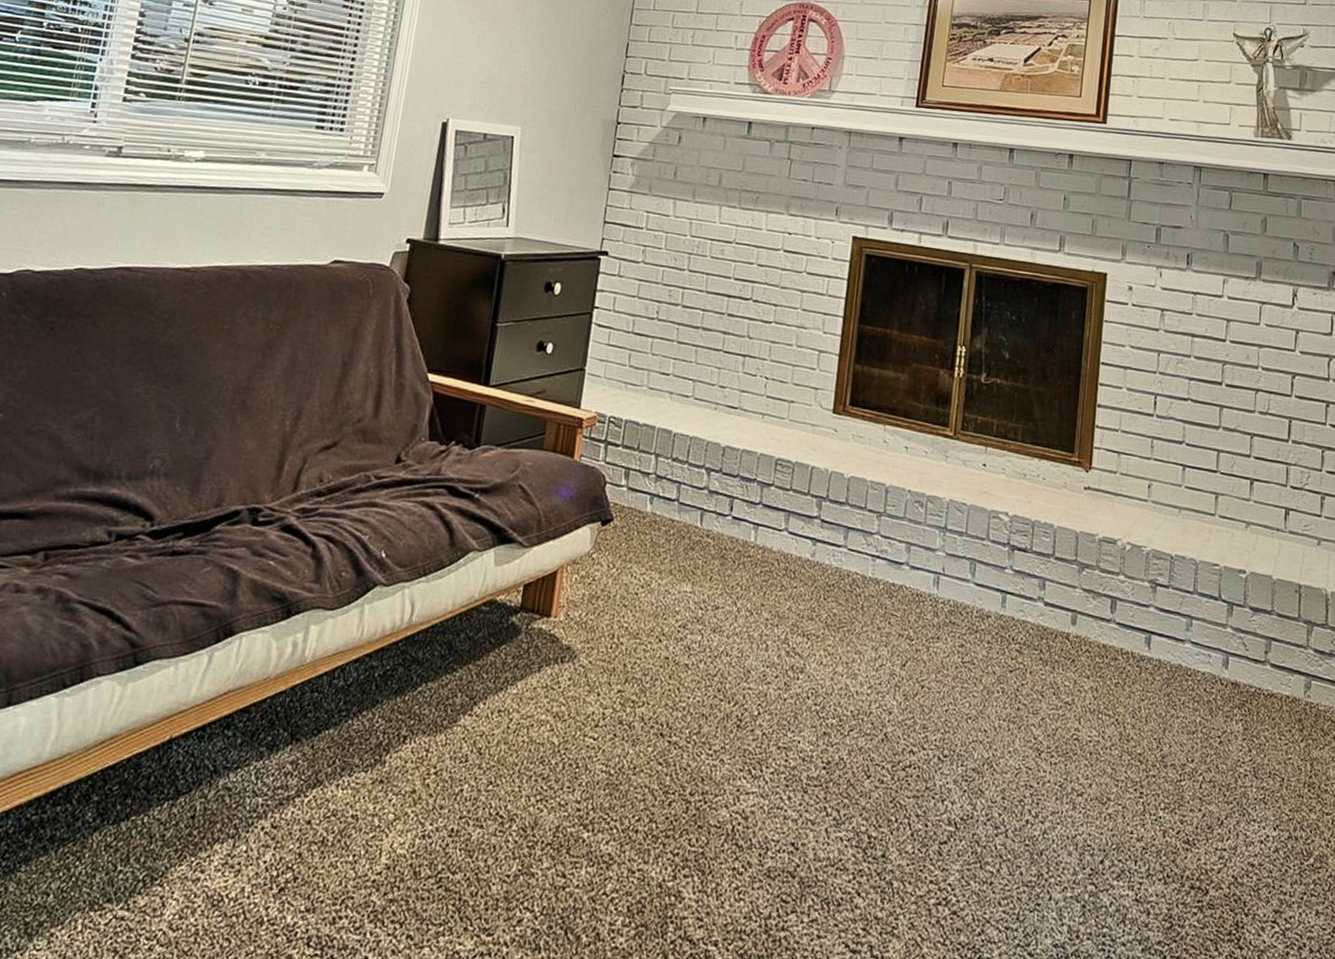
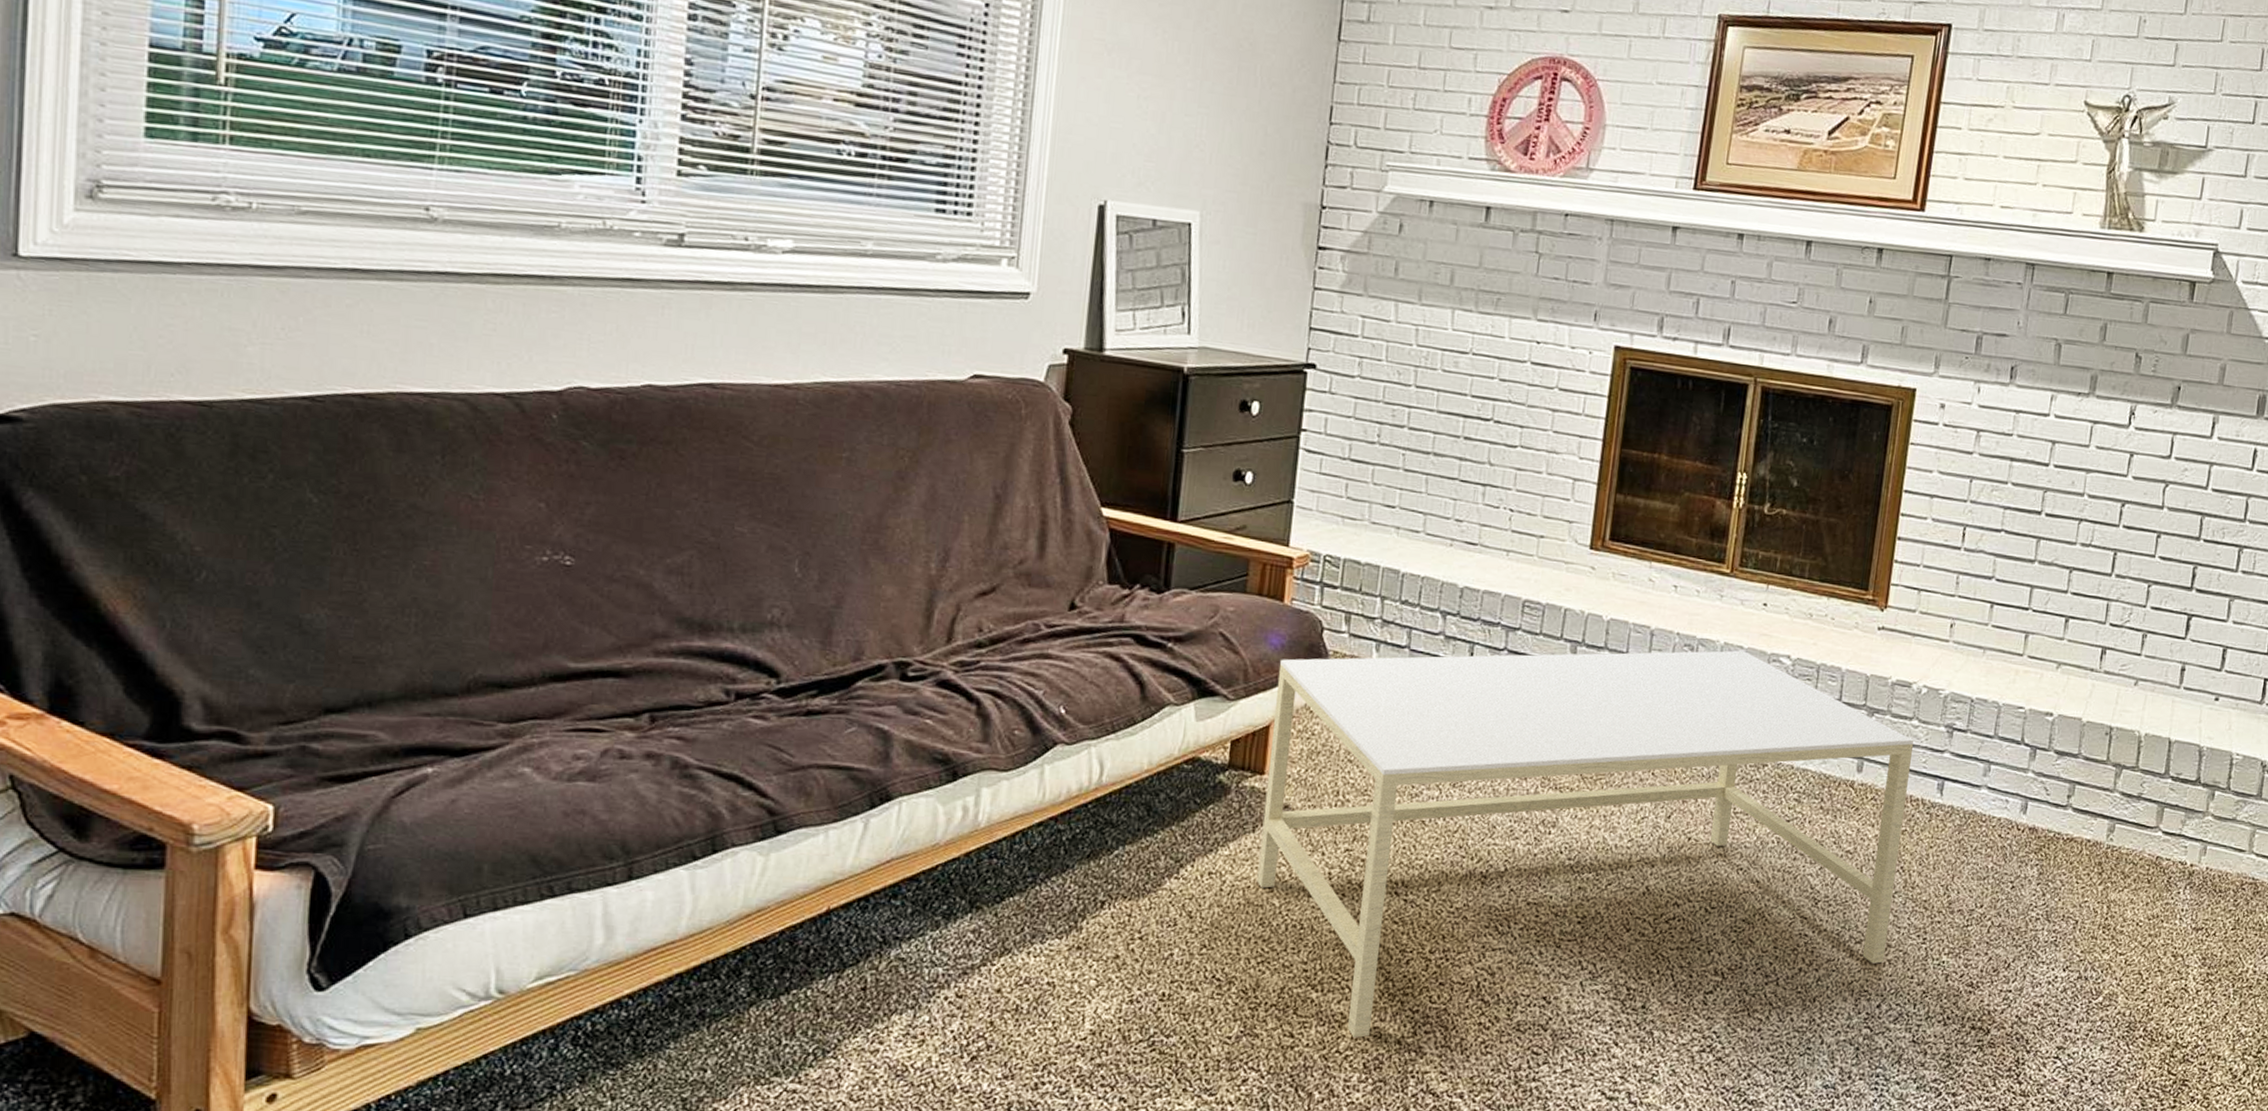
coffee table: none [539,507,1121,881] -> present [1256,650,1914,1039]

